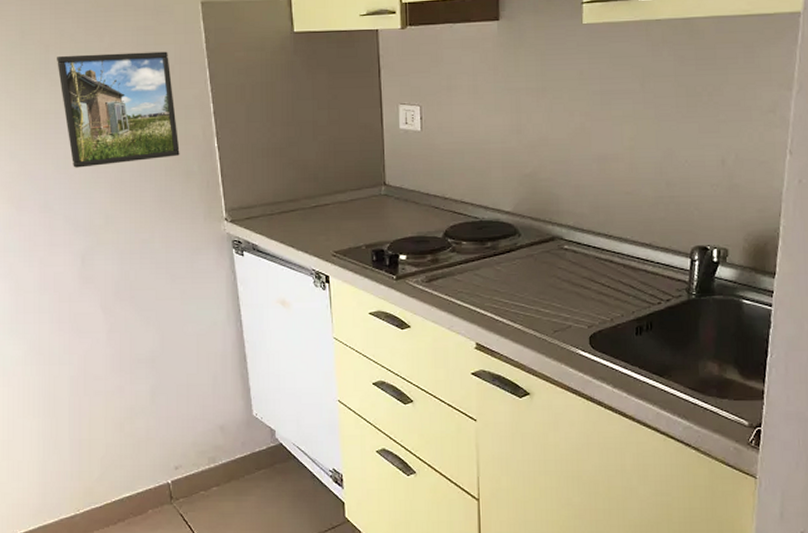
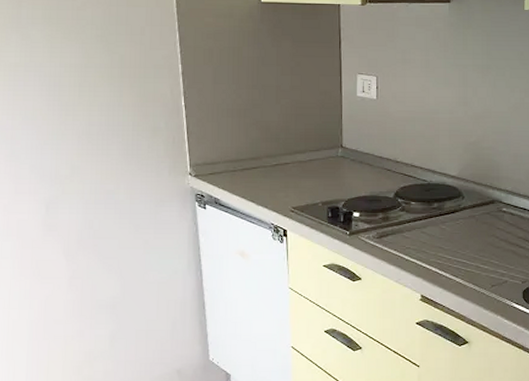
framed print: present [57,51,180,168] -> none [29,11,148,120]

